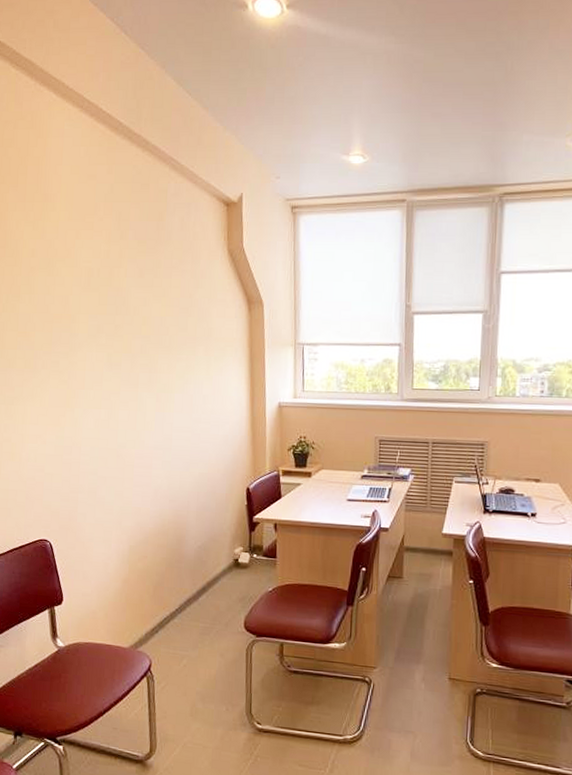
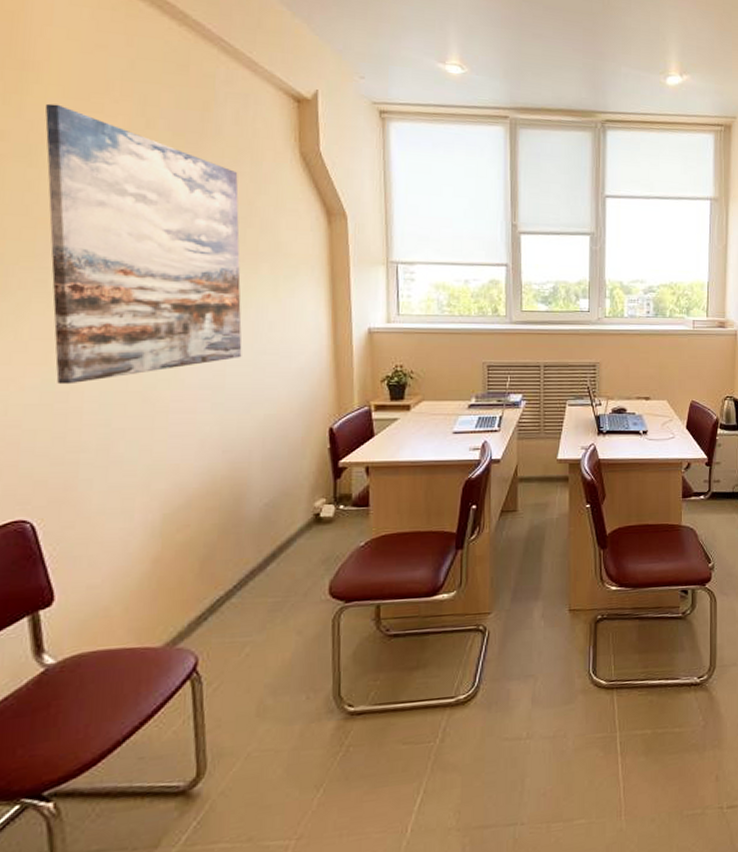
wall art: none [57,226,184,441] -> present [45,103,242,385]

